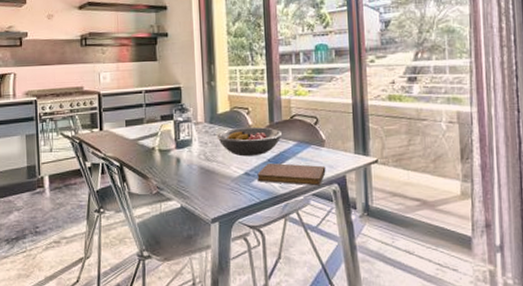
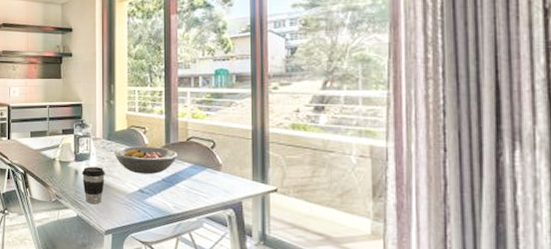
coffee cup: none [184,153,209,193] -> present [82,166,105,205]
notebook: present [257,163,326,186] -> none [151,183,221,210]

